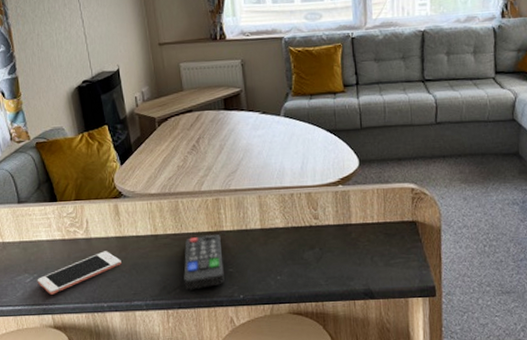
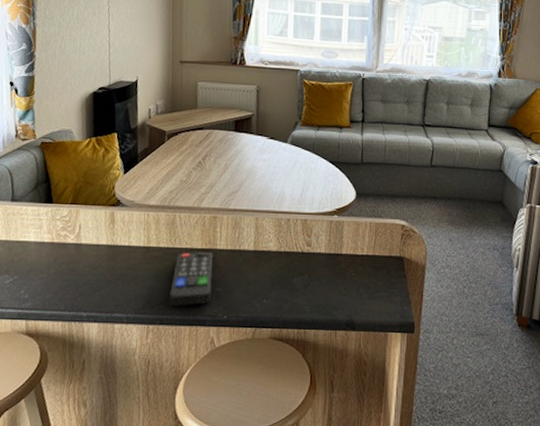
cell phone: present [37,251,121,295] -> none [16,258,109,299]

